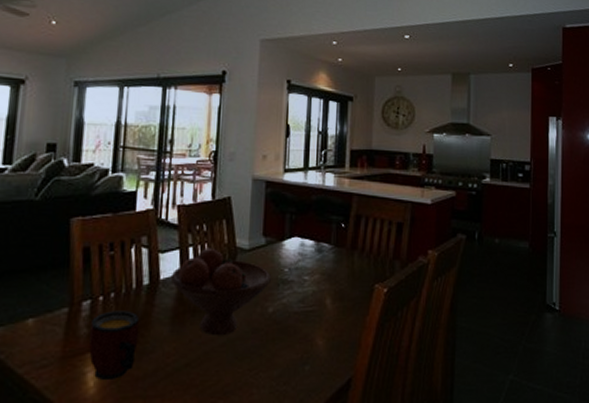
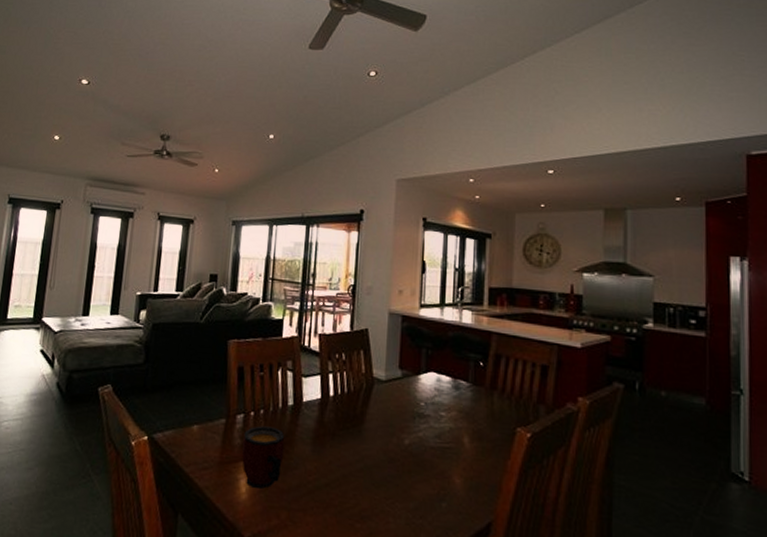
fruit bowl: present [170,247,271,336] -> none [312,375,407,462]

